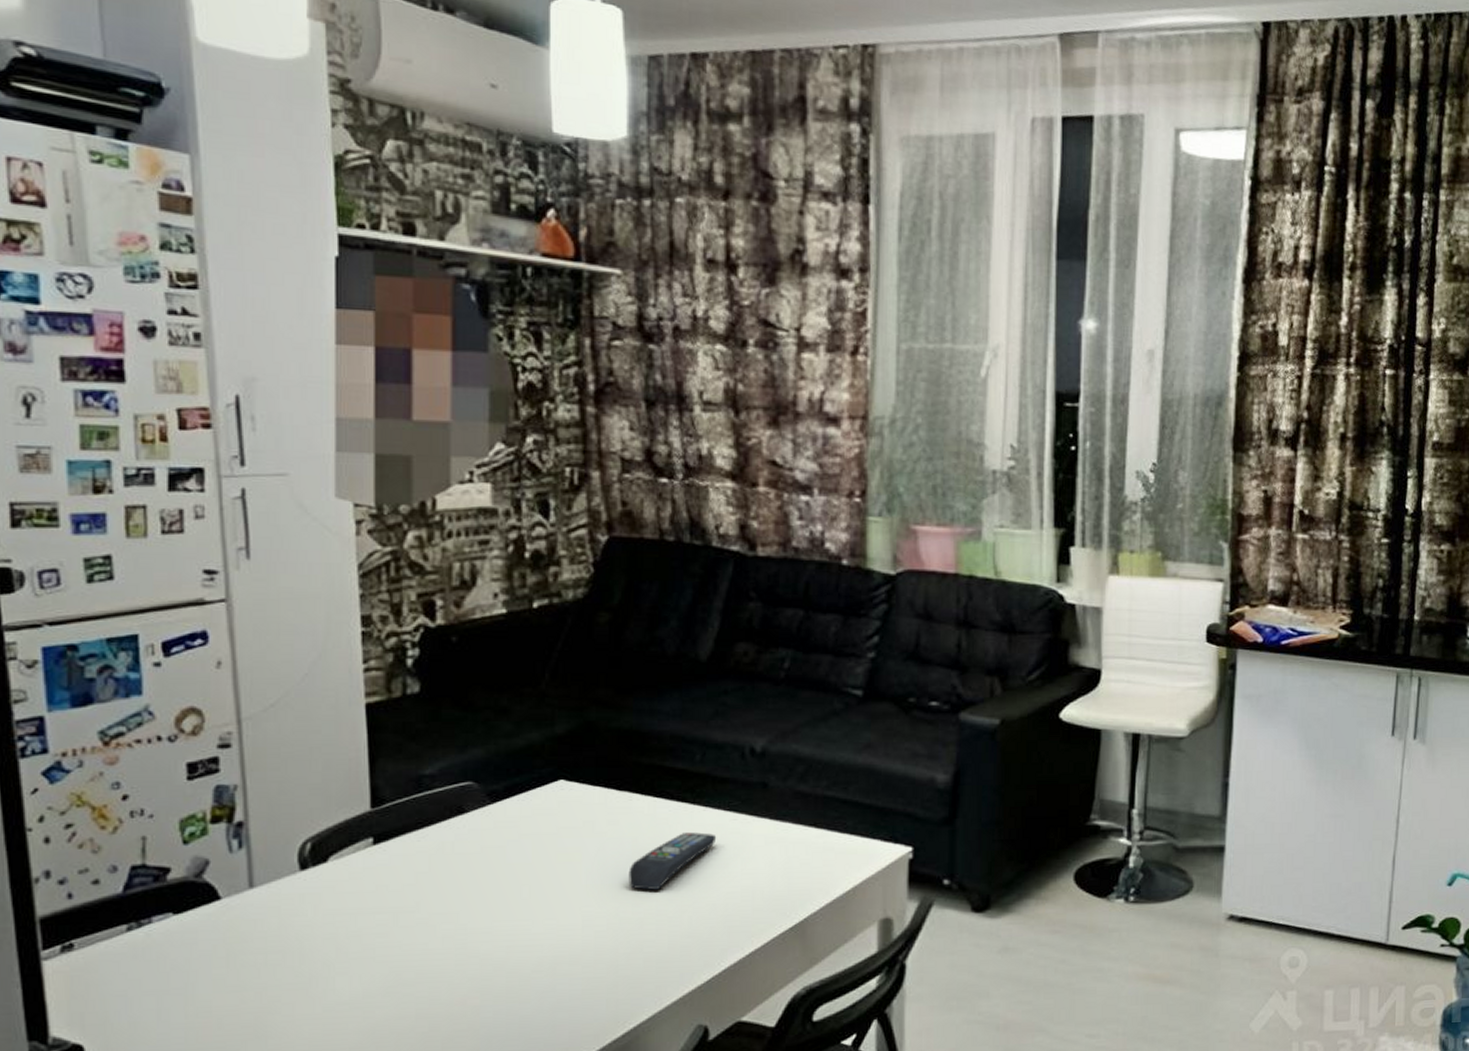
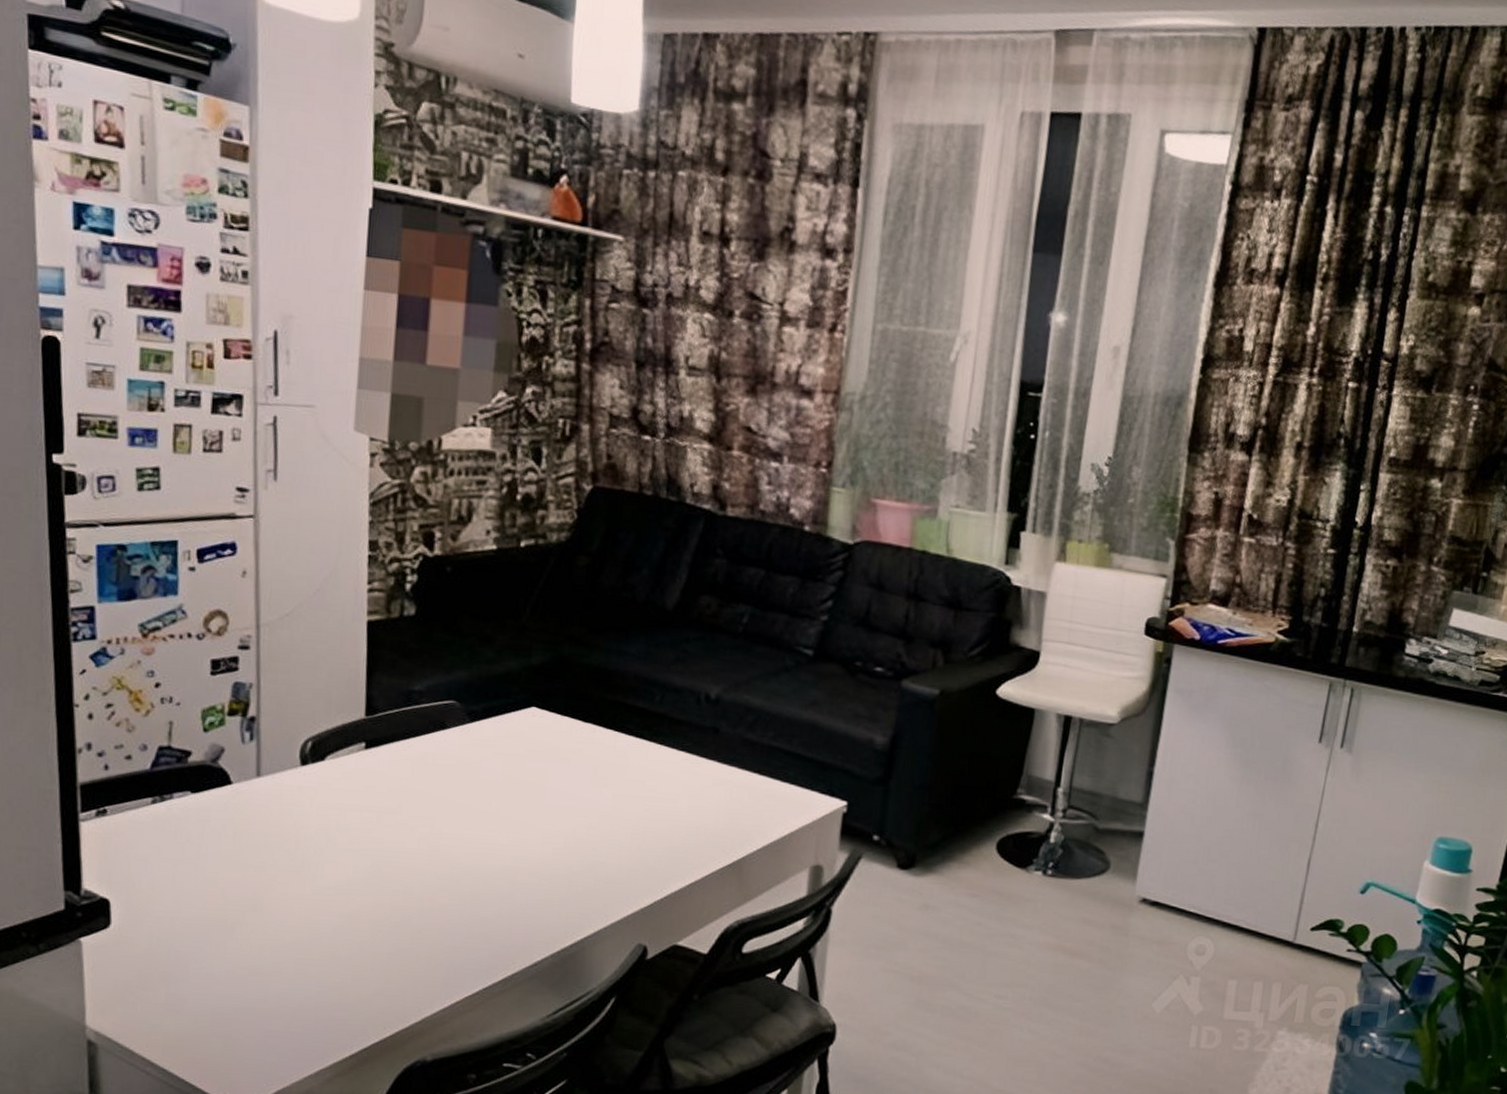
remote control: present [628,832,717,891] -> none [586,767,669,818]

